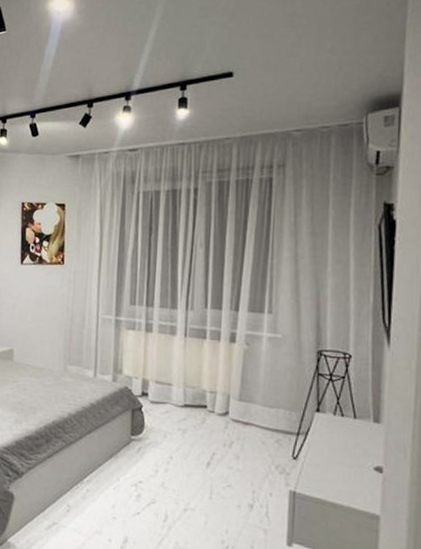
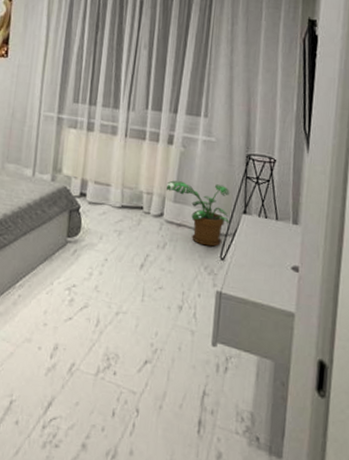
potted plant: none [230,379,302,446] -> present [165,180,231,247]

